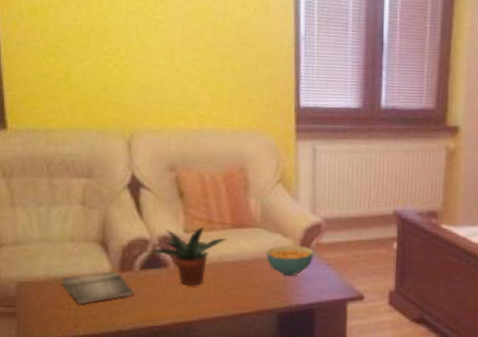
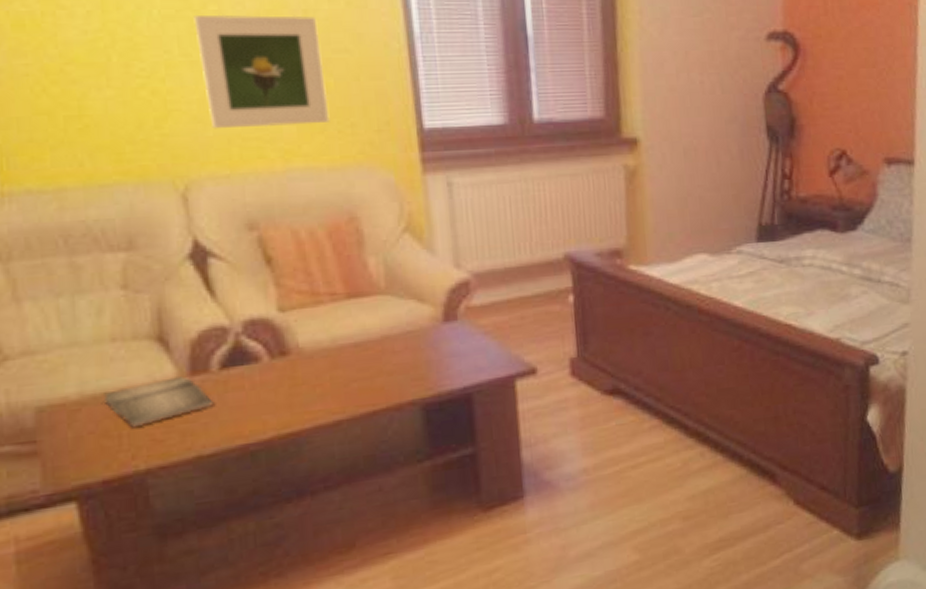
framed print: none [148,12,235,97] -> present [193,14,330,129]
potted plant: present [149,227,228,286] -> none [229,302,342,384]
cereal bowl: present [265,245,313,276] -> none [396,312,463,354]

